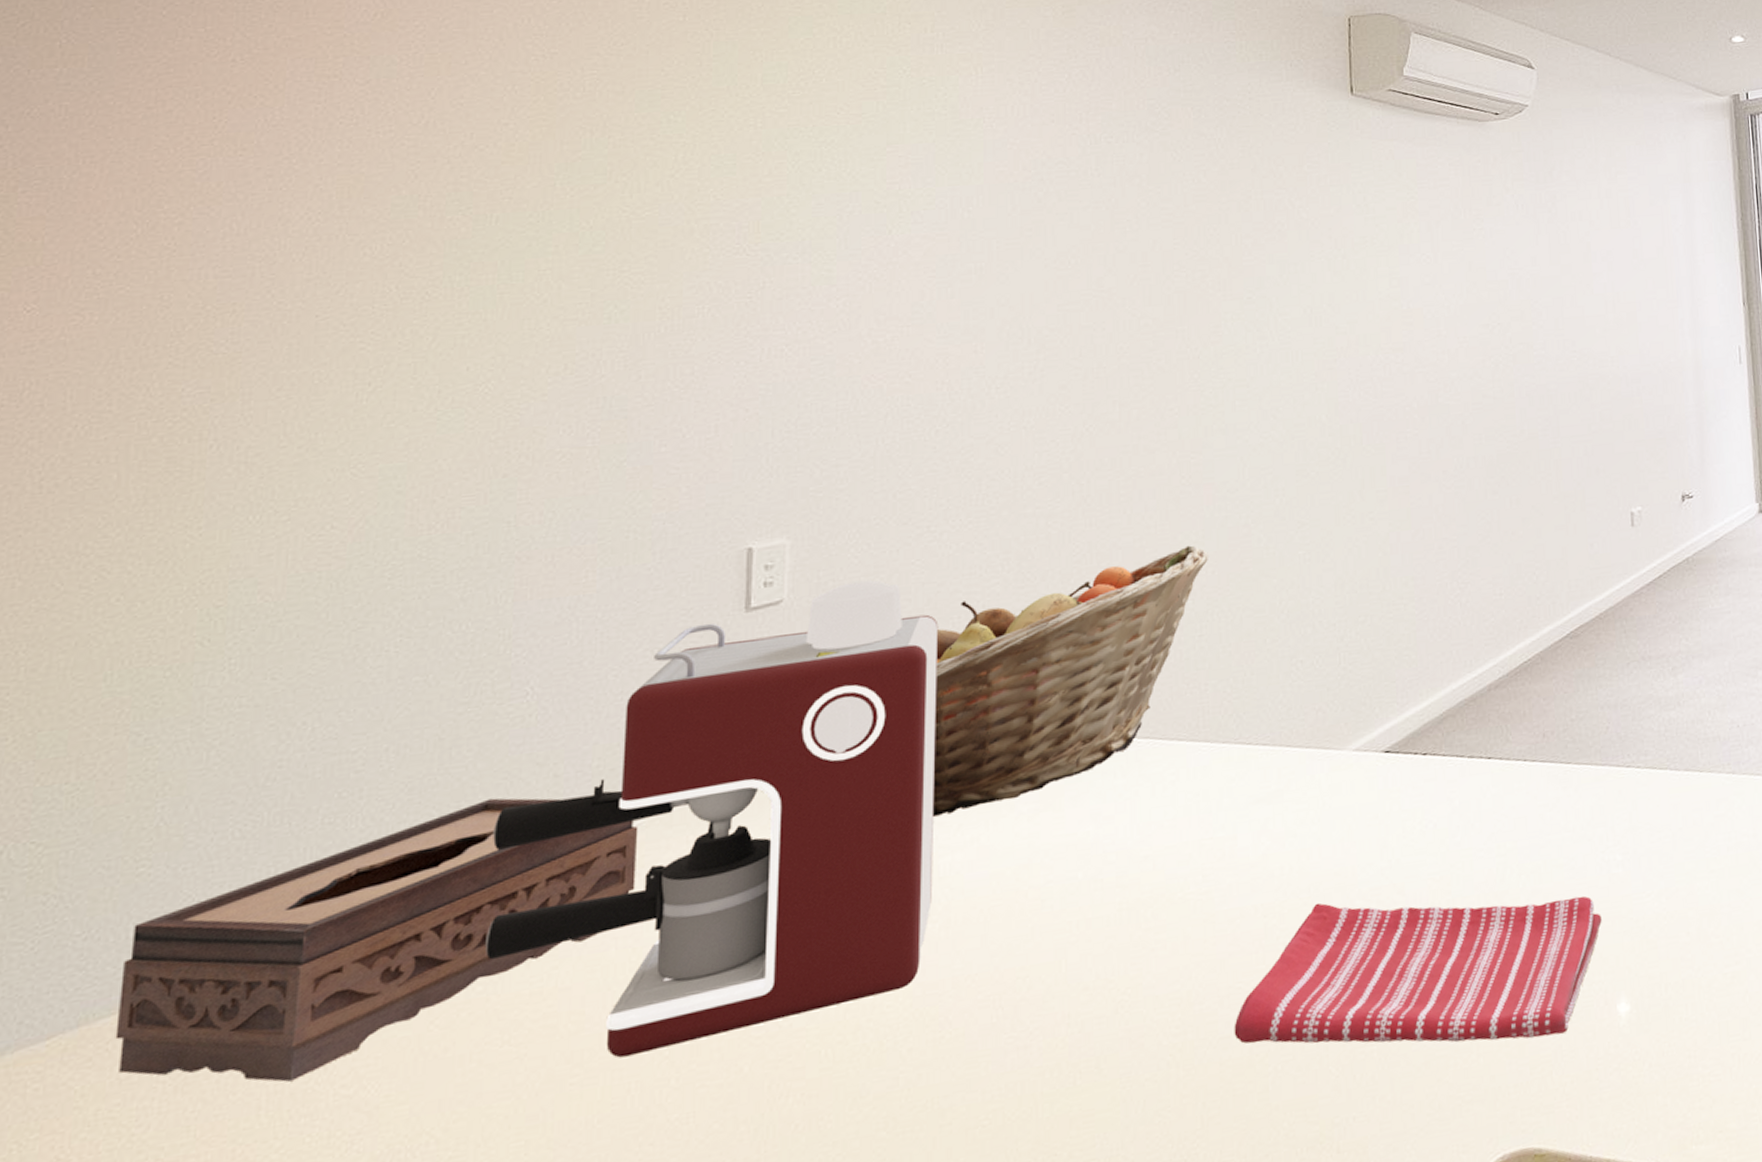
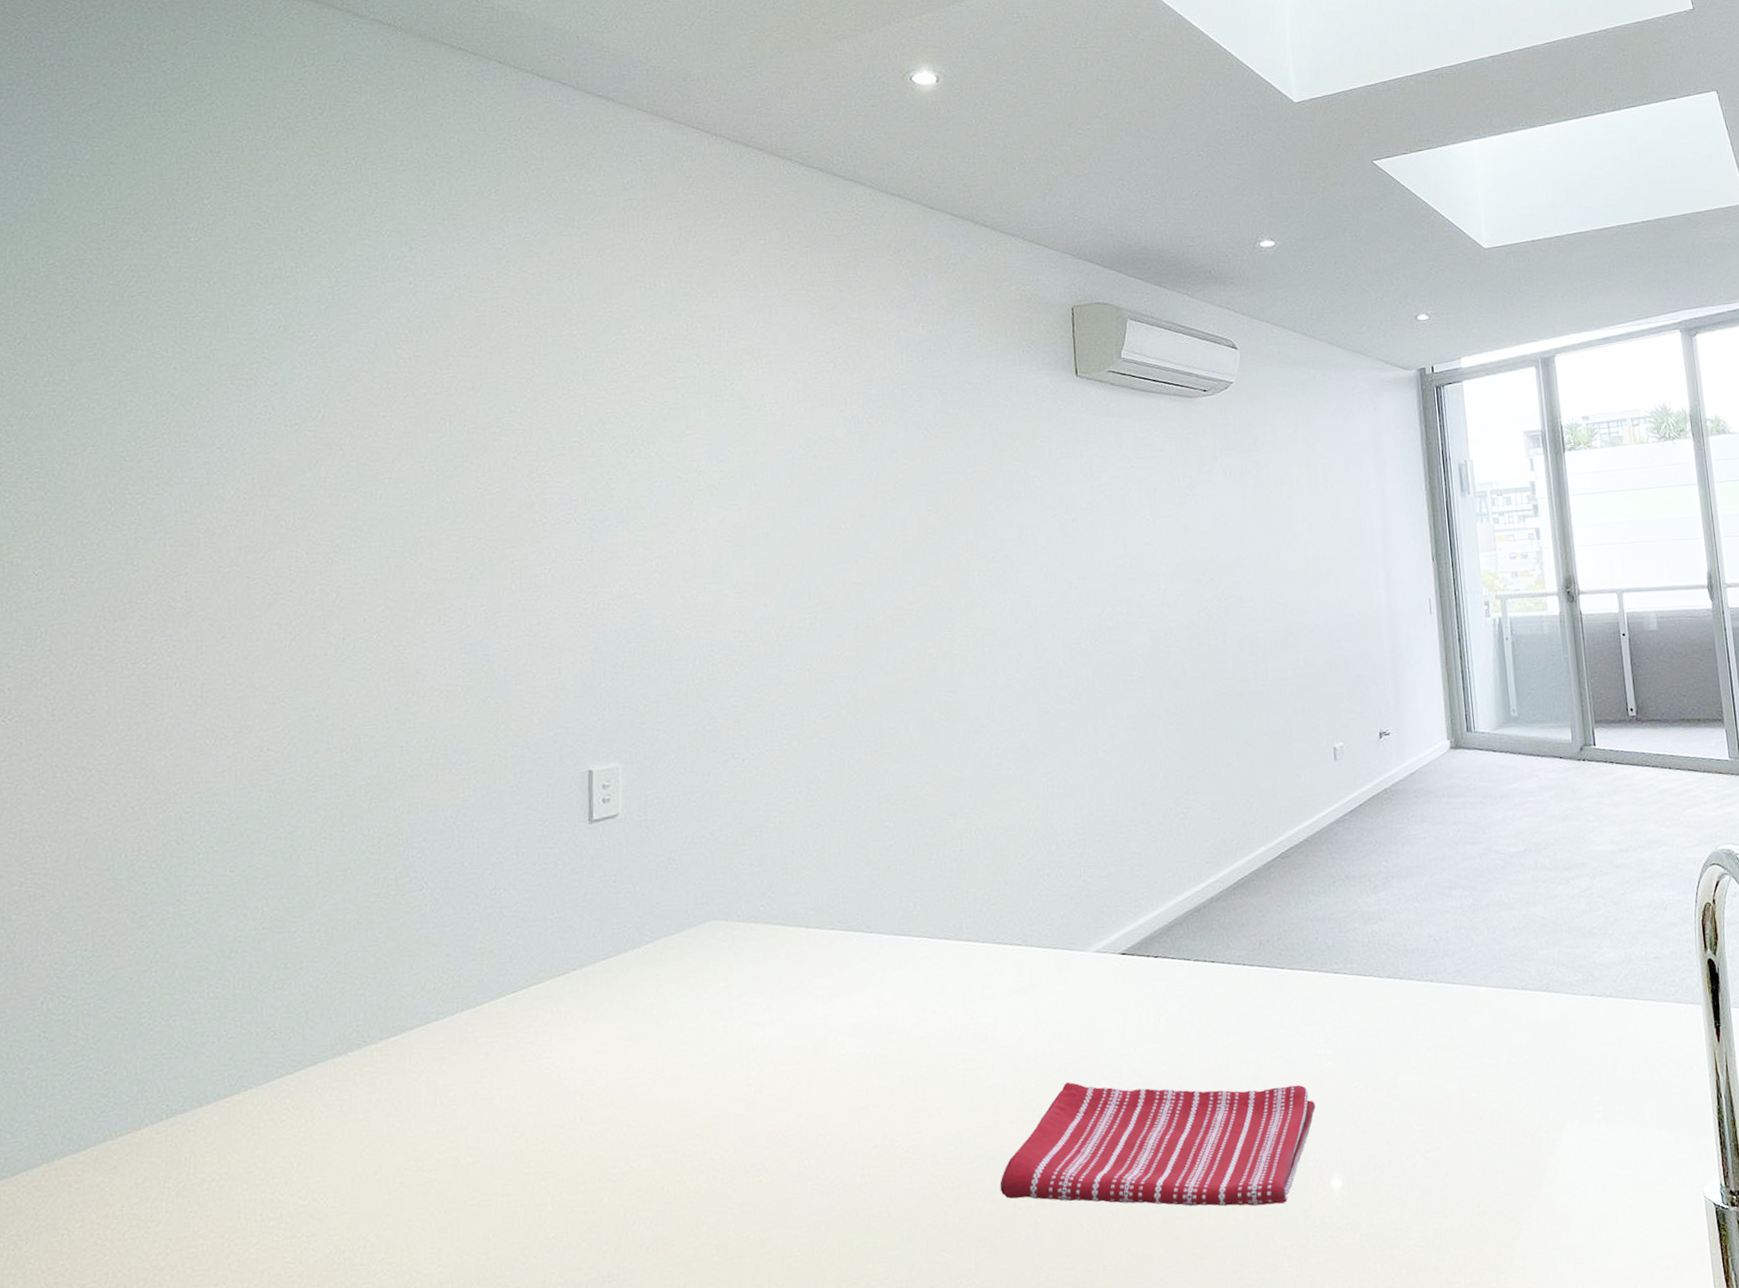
tissue box: present [115,798,639,1082] -> none [132,971,514,1192]
coffee maker: present [486,580,939,1058] -> none [401,798,748,1186]
fruit basket: present [931,545,1208,817] -> none [742,772,966,998]

